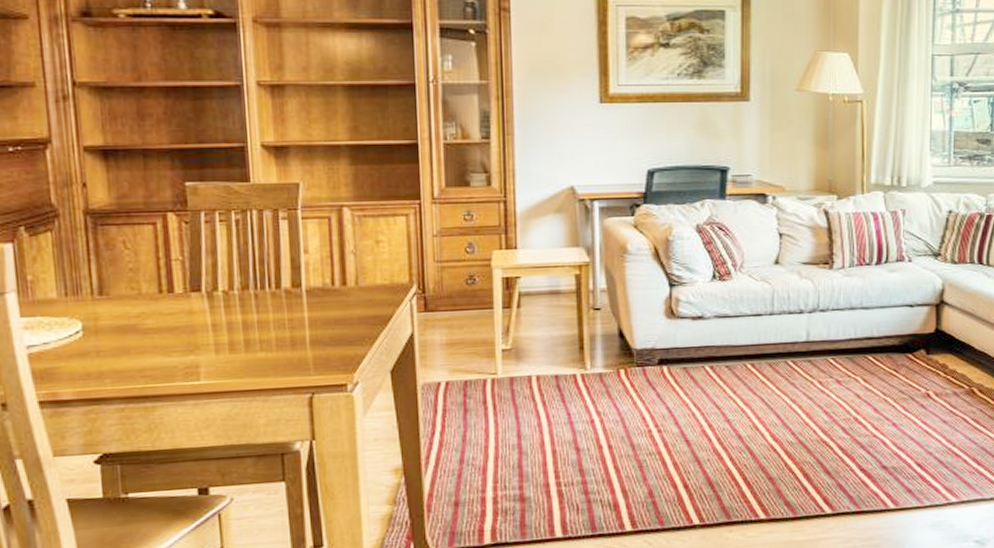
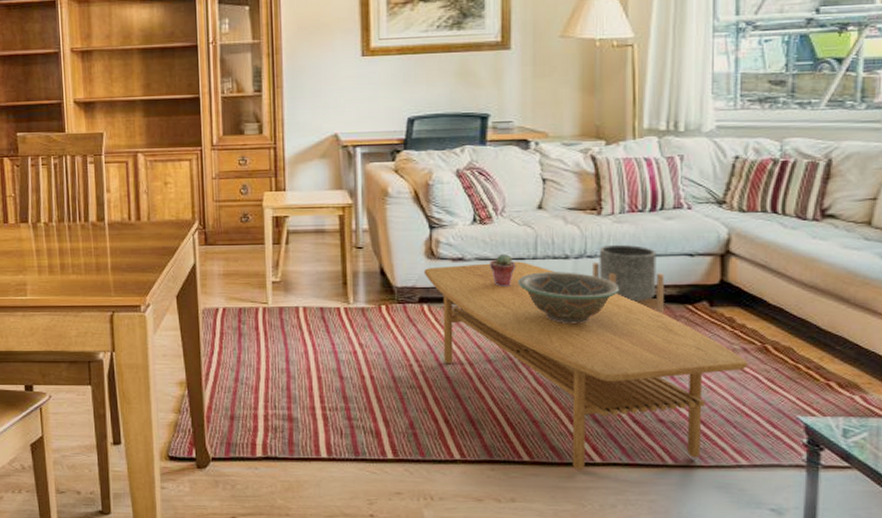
coffee table: none [663,317,958,523] -> present [423,261,748,470]
potted succulent: none [729,310,754,345] -> present [490,253,517,288]
decorative bowl: none [756,326,849,379] -> present [518,272,620,325]
planter: none [825,297,888,364] -> present [593,244,664,314]

